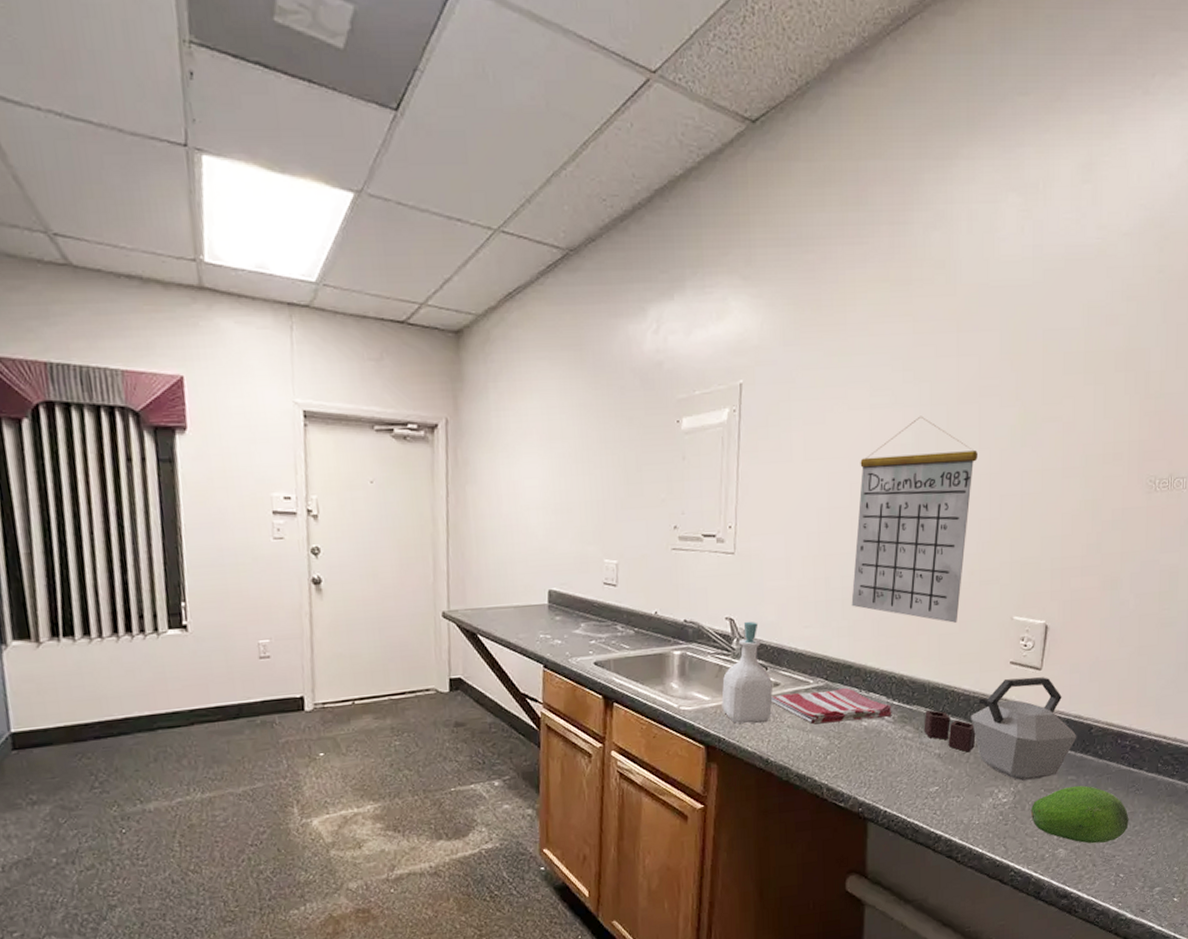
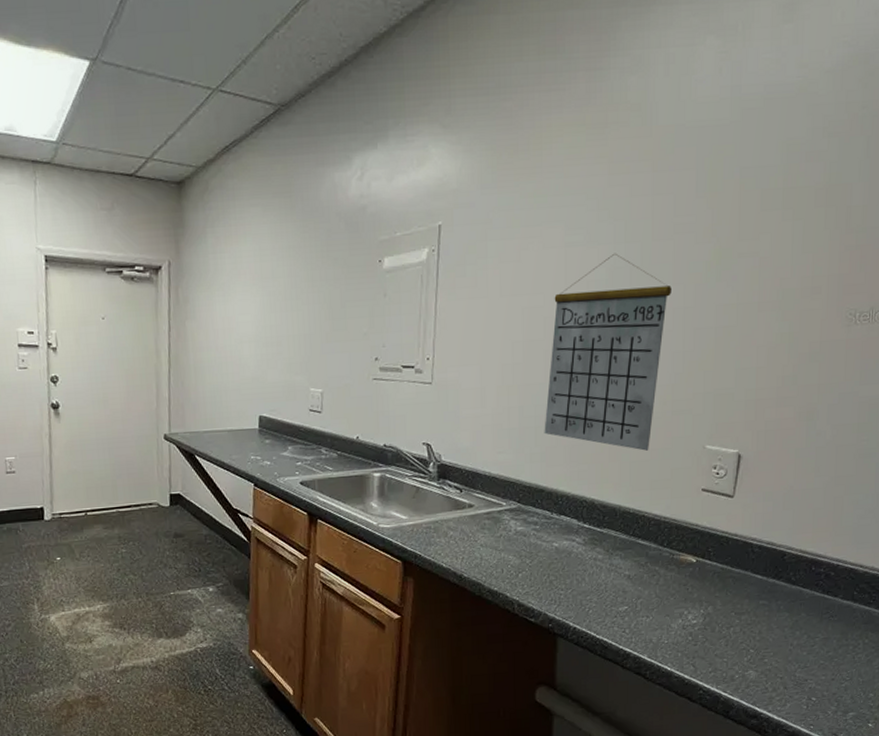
soap bottle: present [721,621,773,724] -> none [418,446,467,542]
dish towel: present [770,688,892,724] -> none [464,511,583,544]
kettle: present [924,677,1077,781] -> none [614,504,770,604]
fruit: present [1030,785,1129,844] -> none [720,610,822,667]

